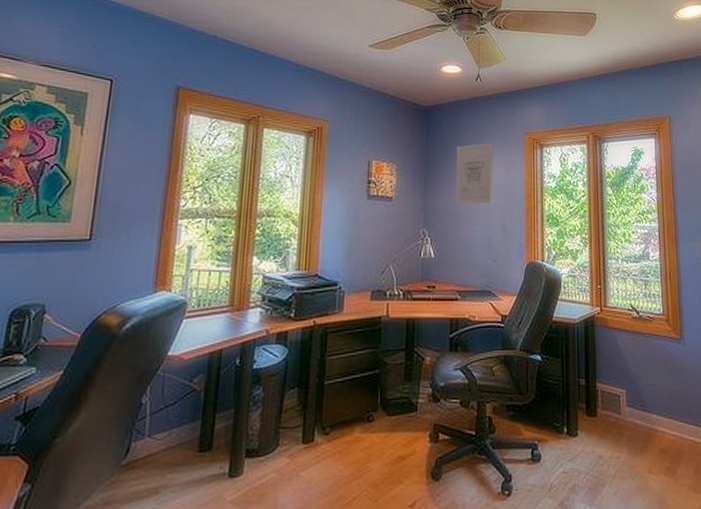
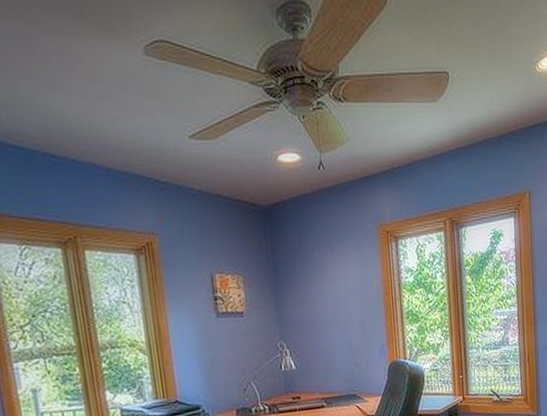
wall art: present [456,142,494,204] -> none [304,240,351,311]

